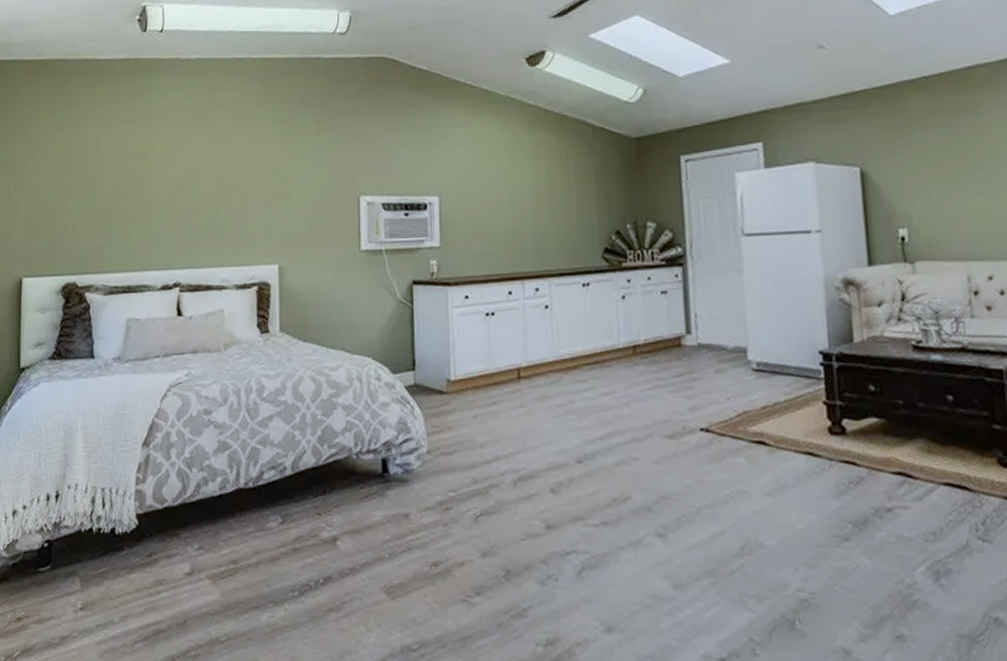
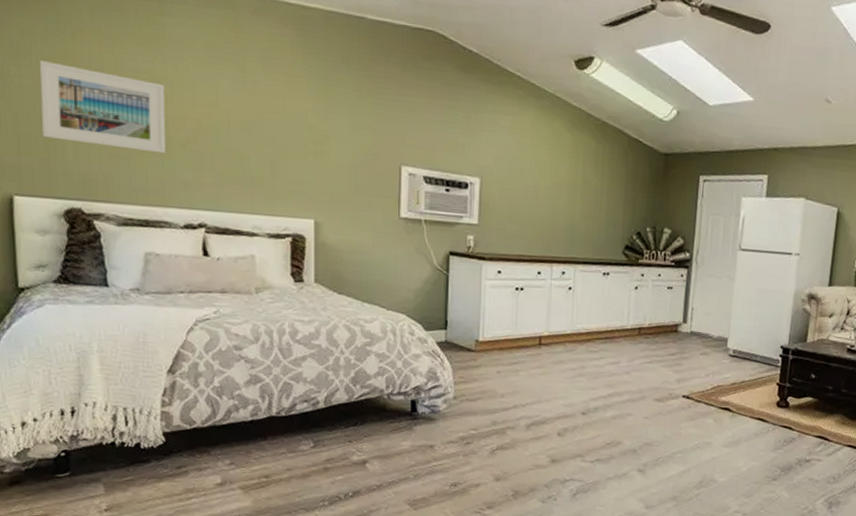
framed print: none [49,150,148,220] -> present [39,60,166,154]

